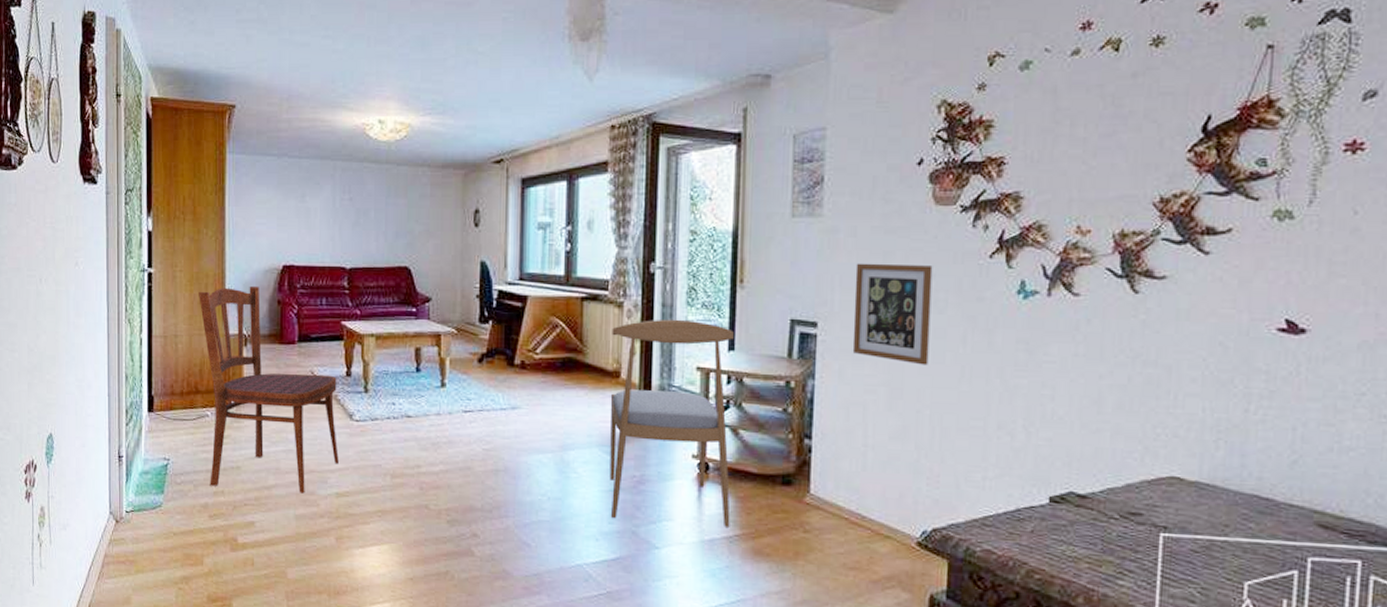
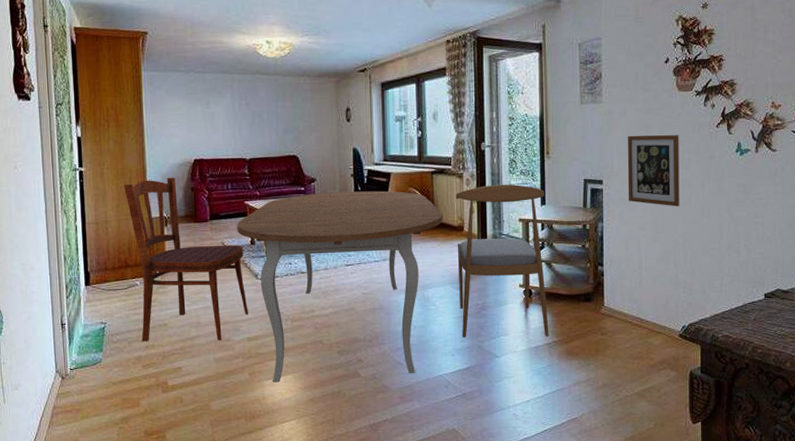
dining table: none [330,316,593,558] -> present [237,191,443,383]

